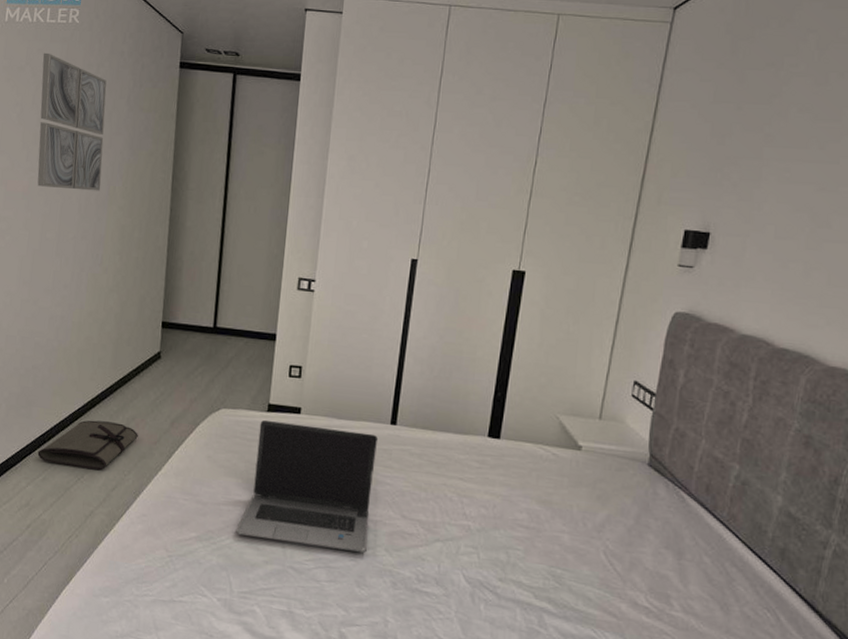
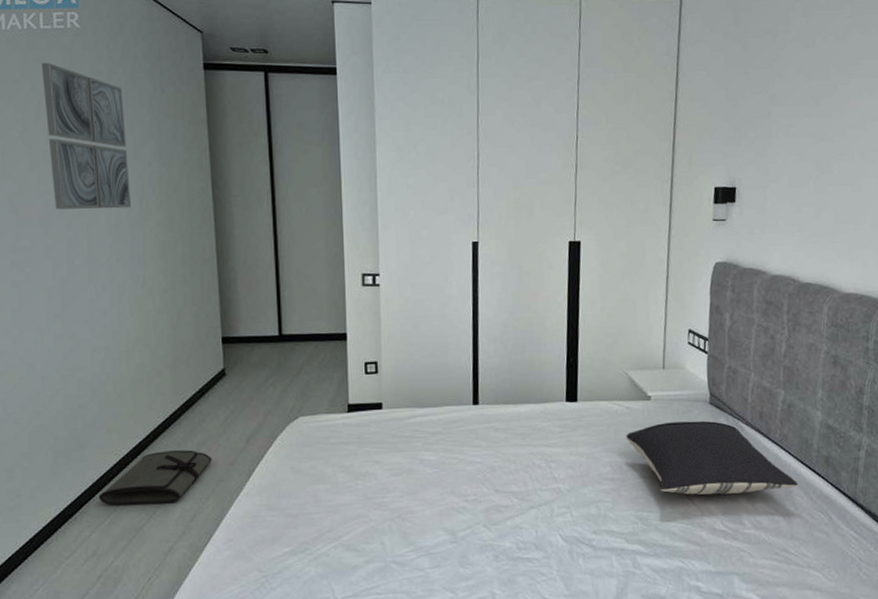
laptop computer: present [236,419,379,552] -> none [331,417,466,540]
pillow: none [548,477,743,576] -> present [626,420,798,495]

